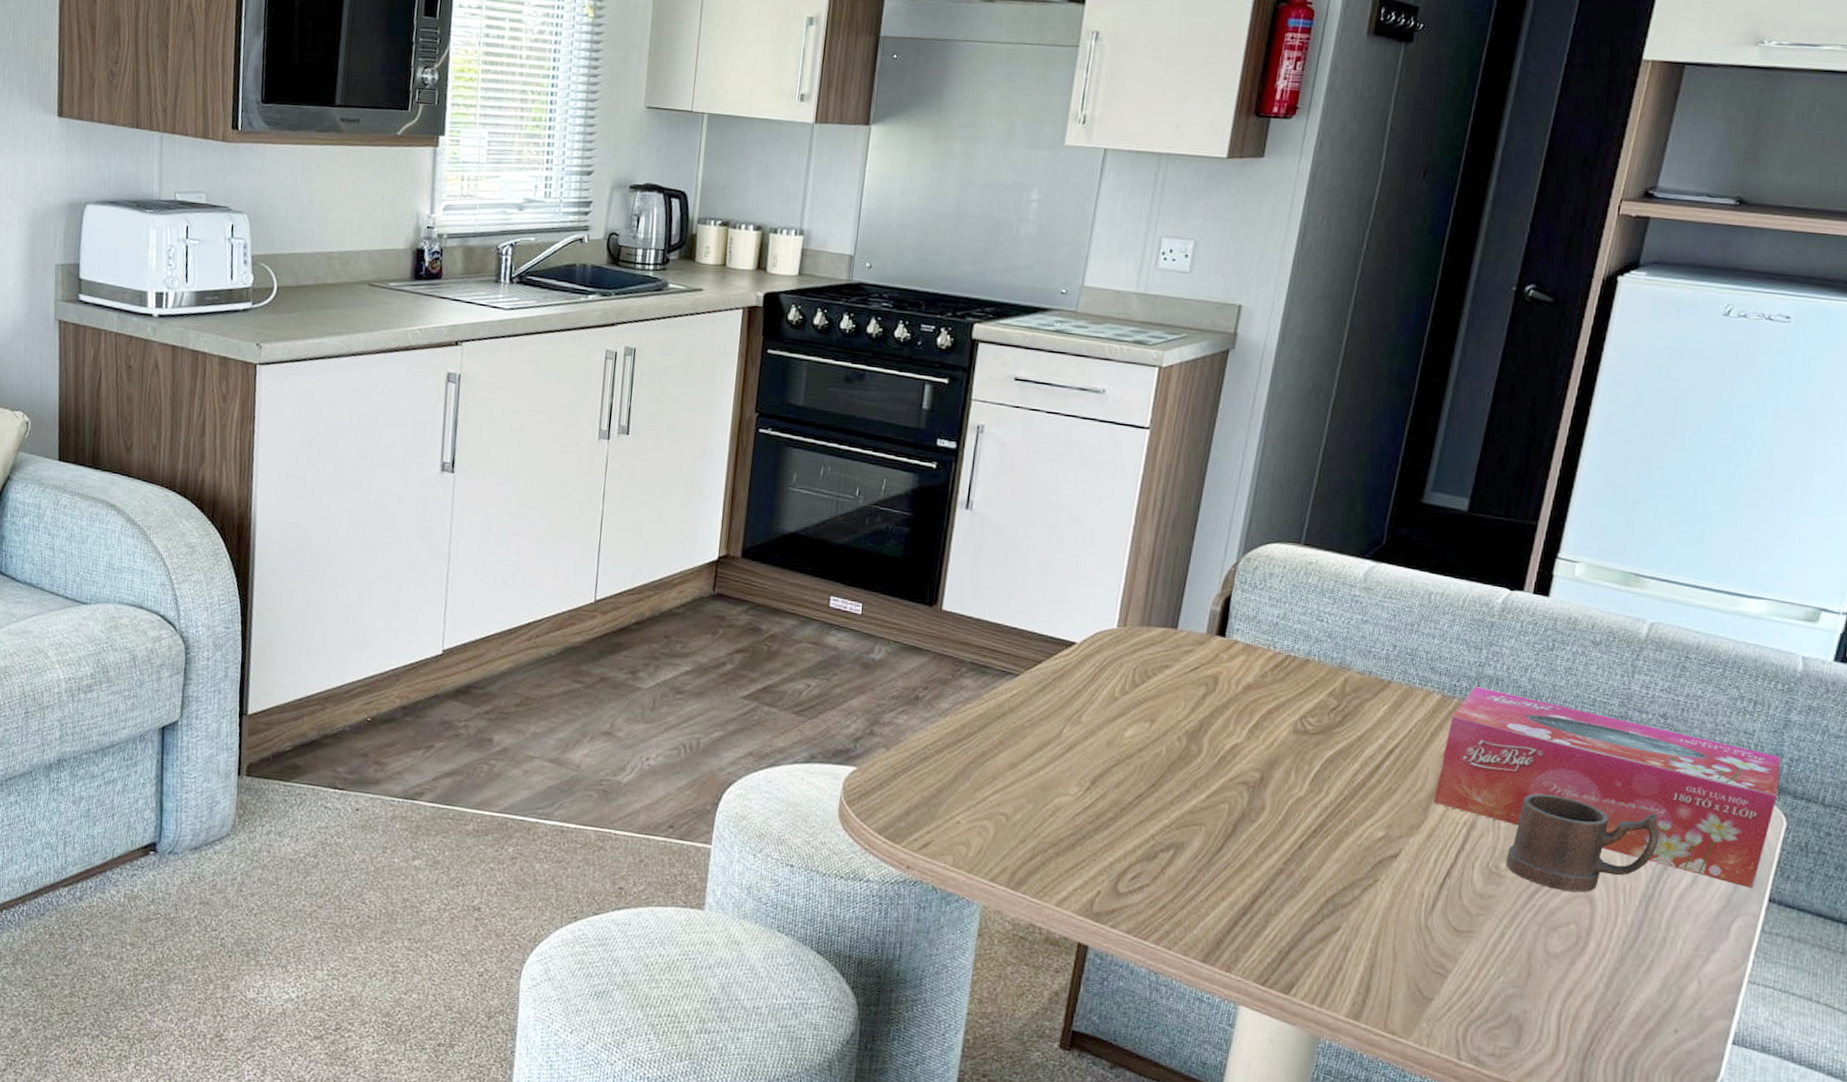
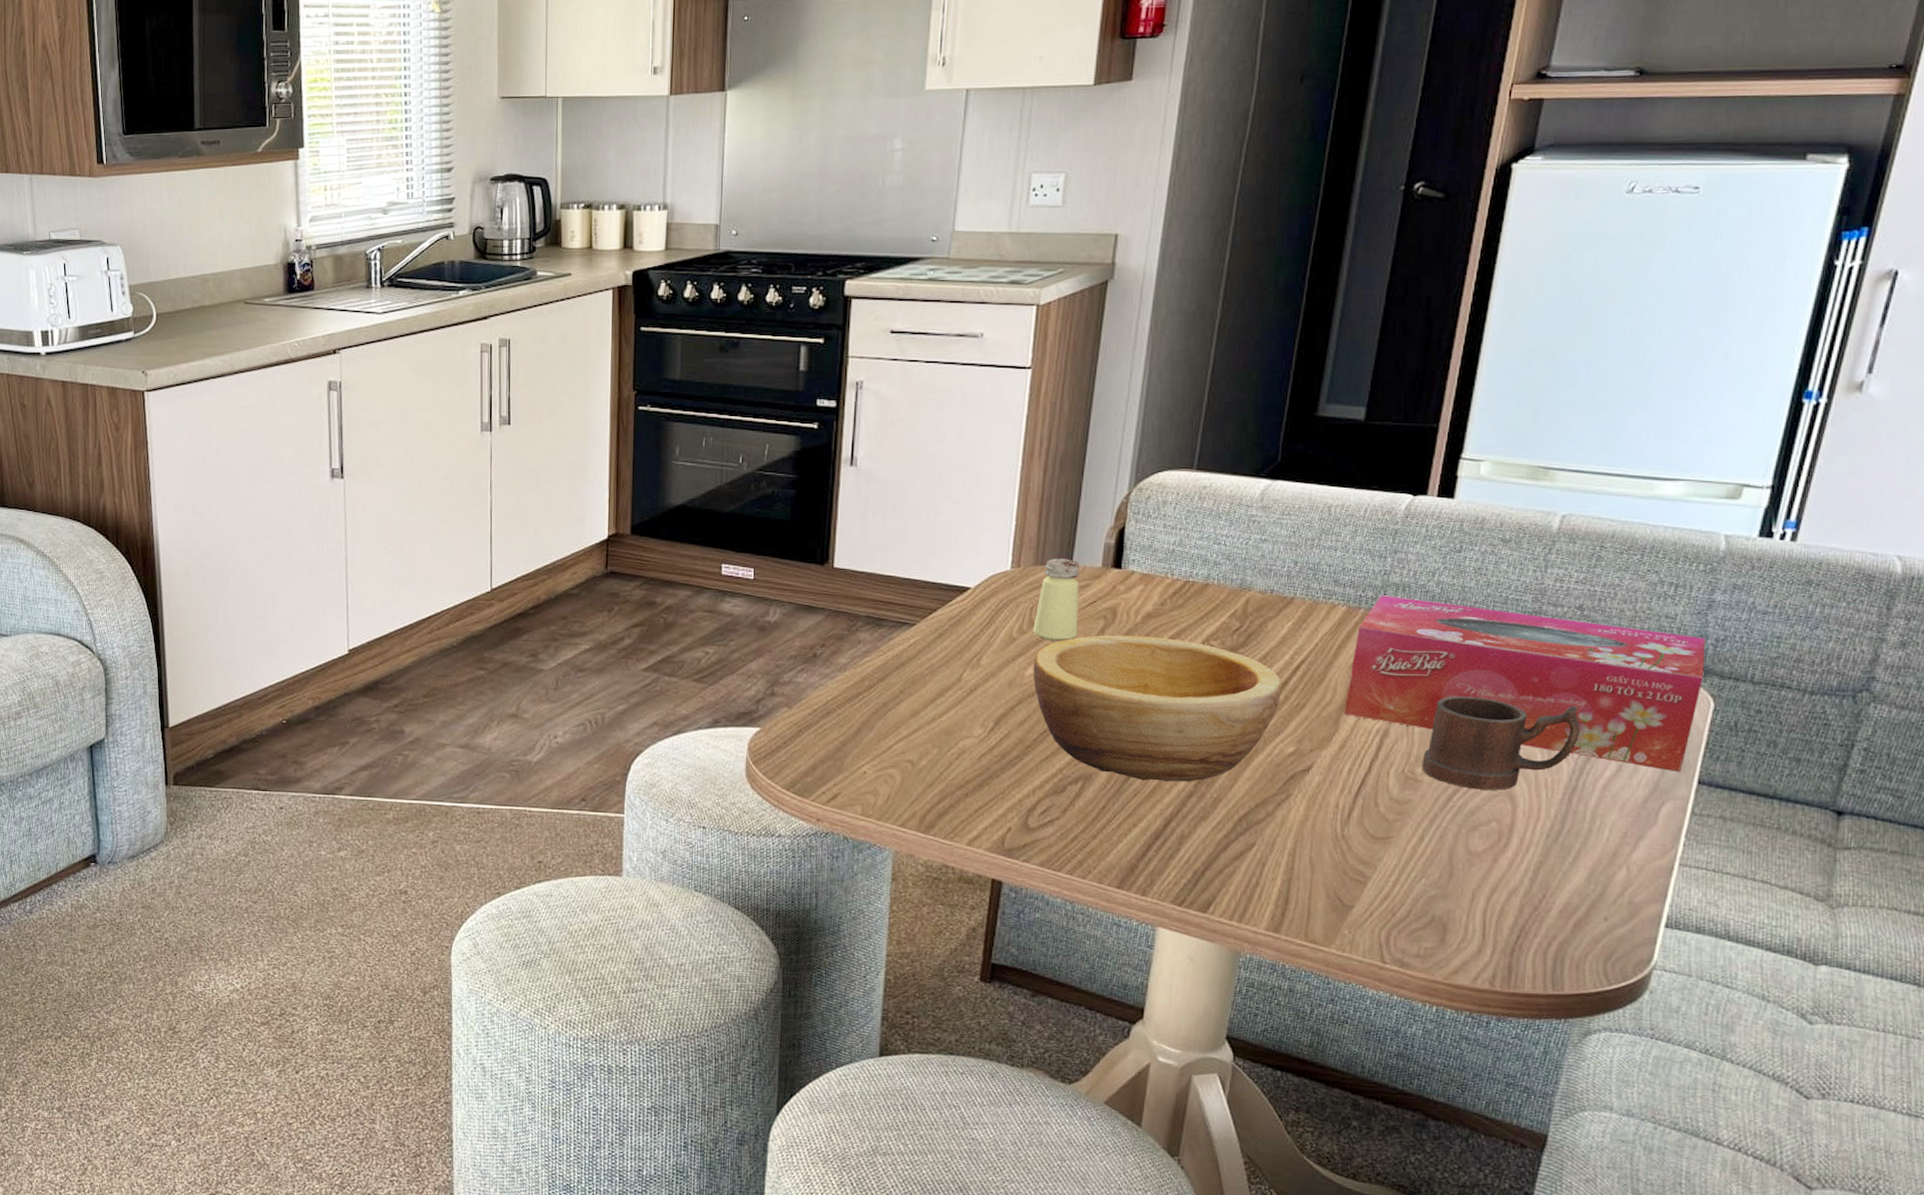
bowl: none [1132,701,1375,859] -> present [1033,635,1281,782]
saltshaker: none [1135,620,1185,706] -> present [1033,558,1080,642]

